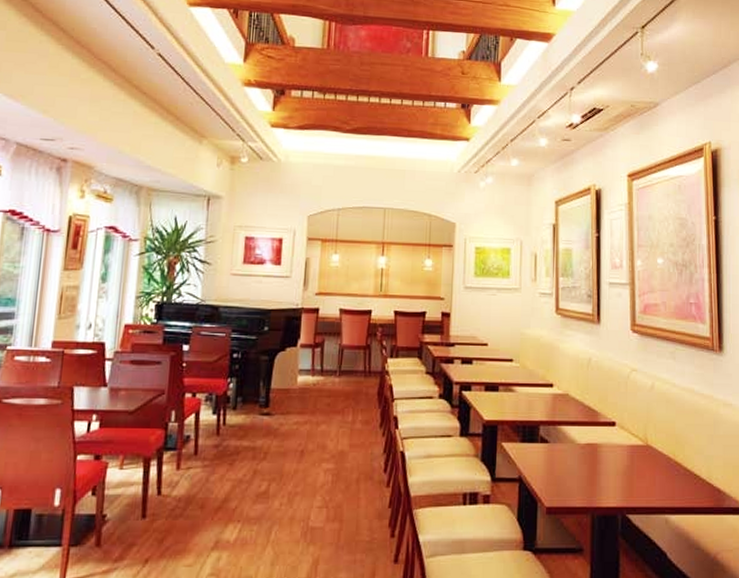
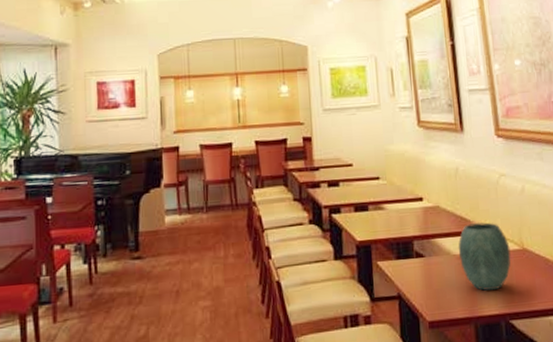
vase: none [583,415,634,483] -> present [458,222,511,291]

